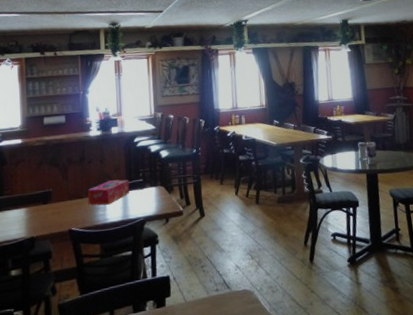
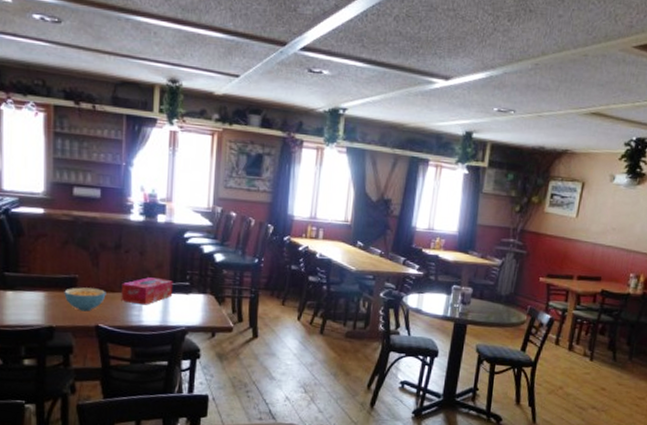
cereal bowl: none [41,197,76,219] -> present [64,287,106,312]

